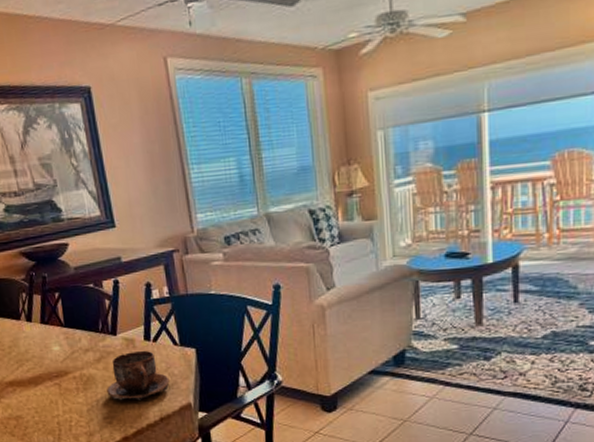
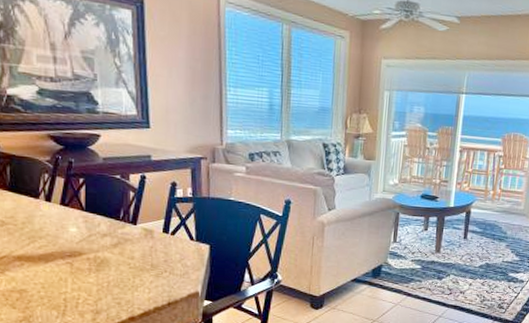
cup: present [107,350,170,400] -> none [119,241,182,286]

